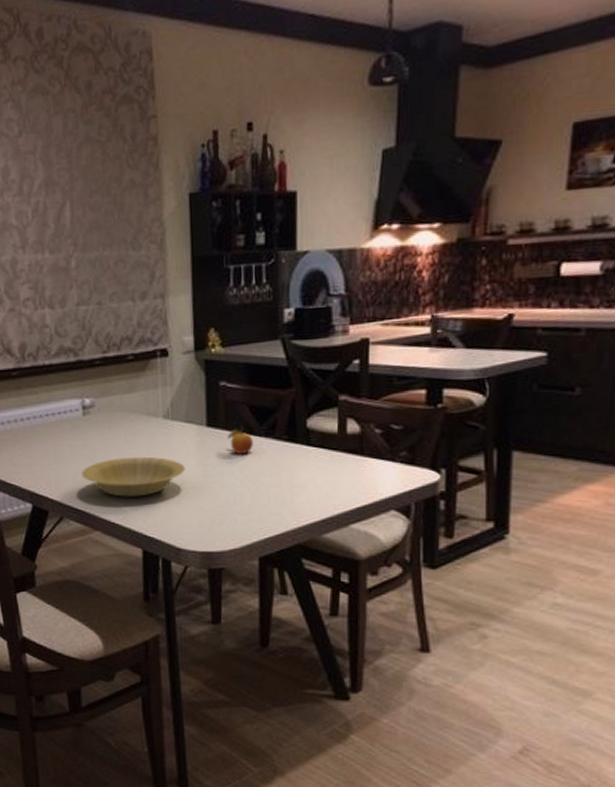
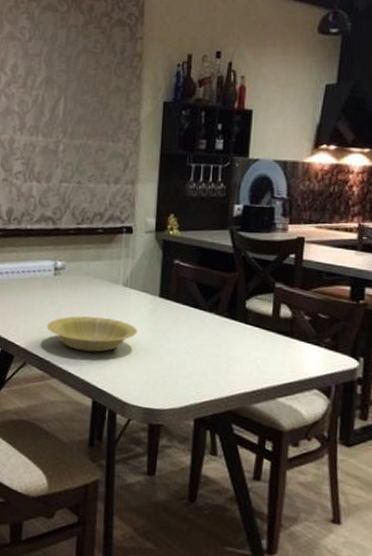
fruit: present [227,426,253,454] -> none [176,300,198,325]

